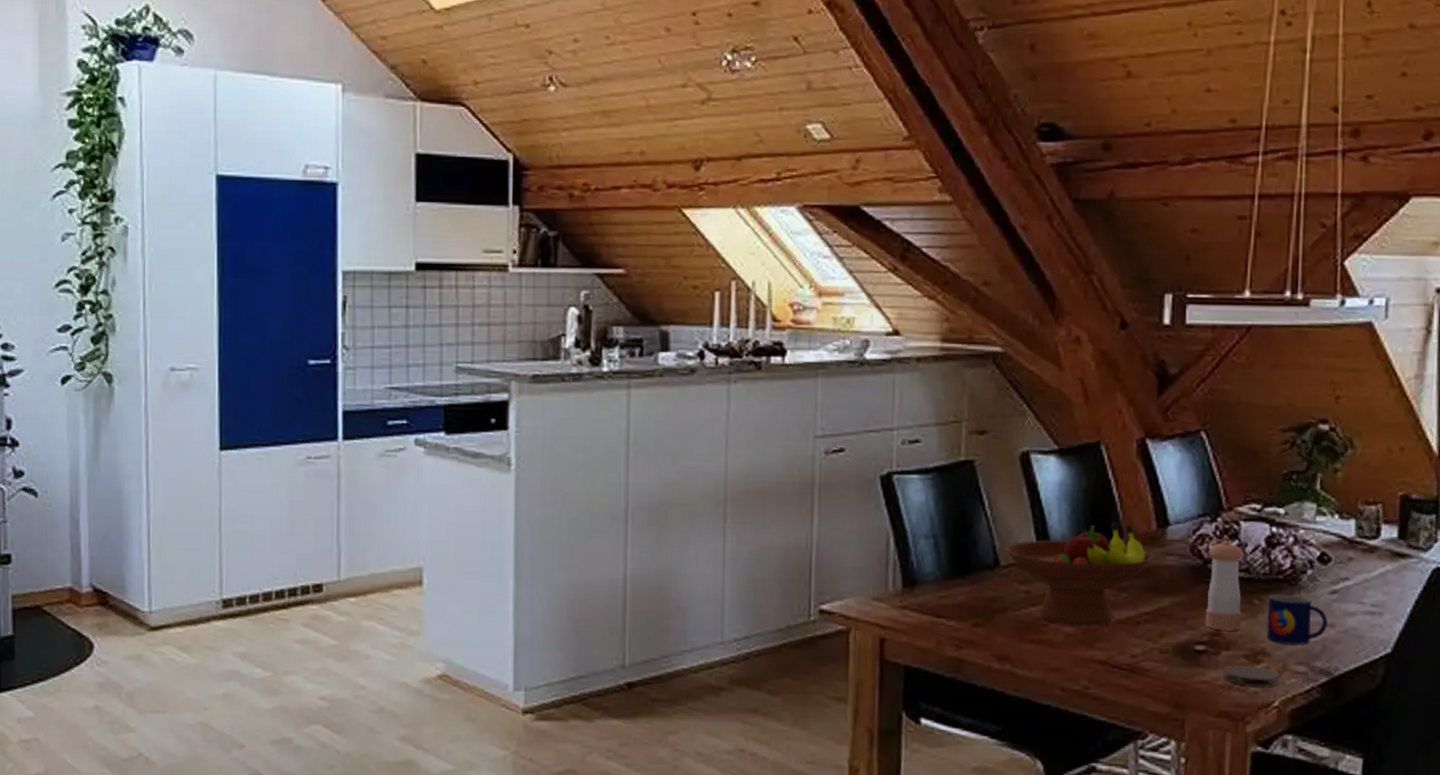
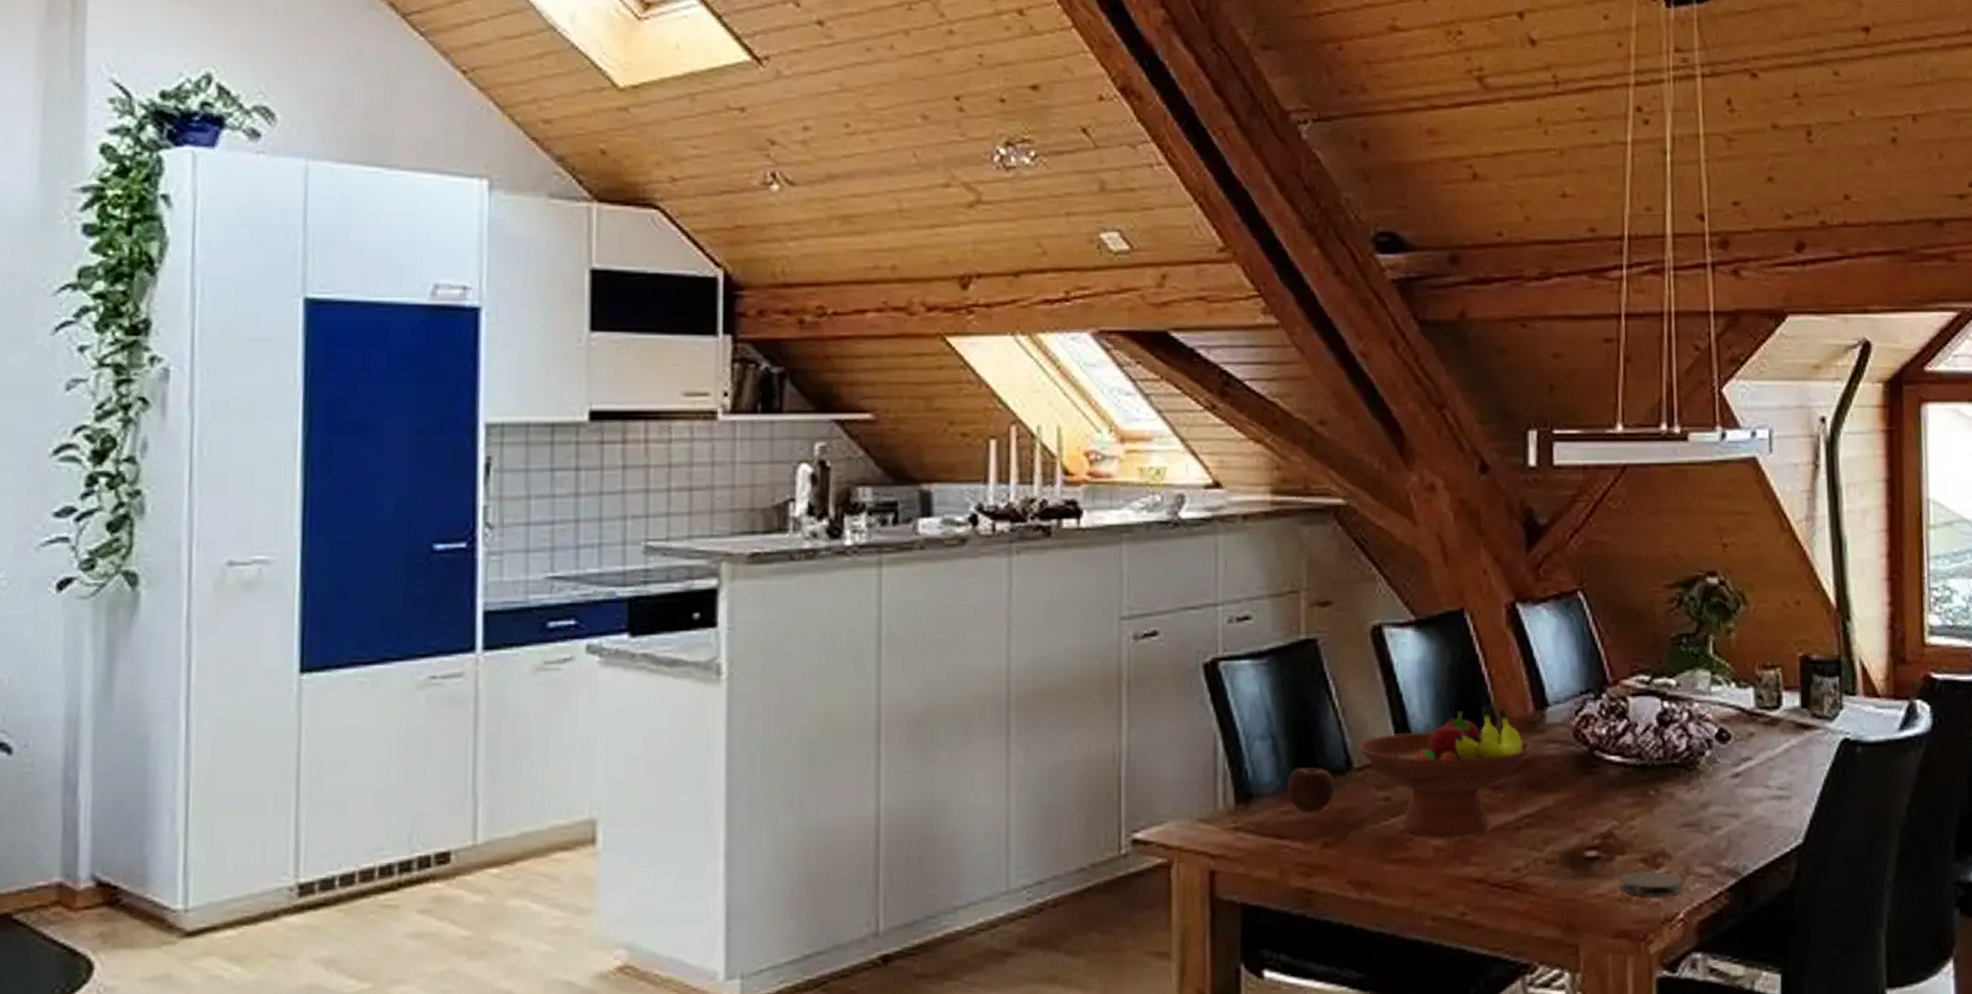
apple: none [944,563,984,599] -> present [1286,768,1334,813]
pepper shaker: present [1205,540,1244,631] -> none [1594,720,1637,831]
mug: present [1267,594,1328,646] -> none [1664,781,1732,843]

